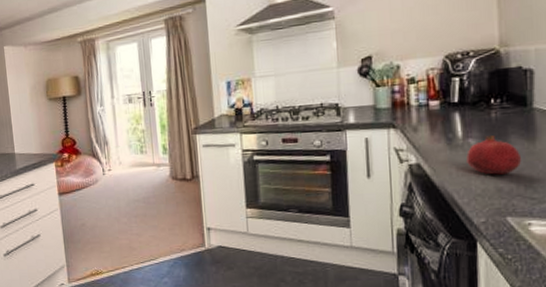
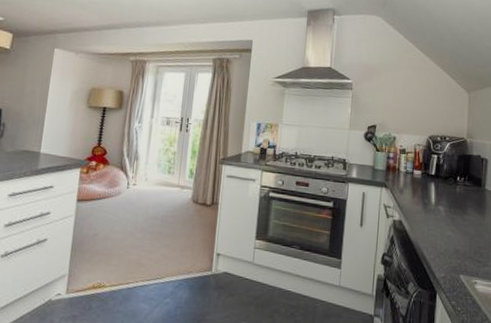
fruit: present [466,134,521,175] -> none [436,205,474,239]

